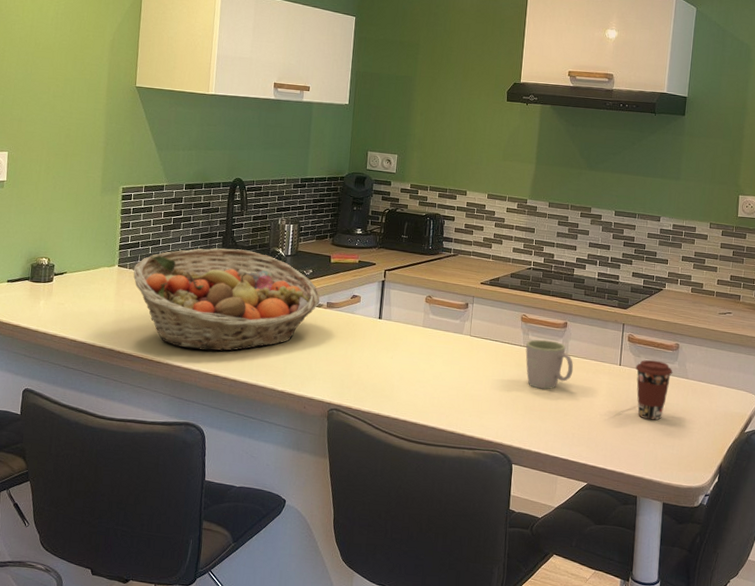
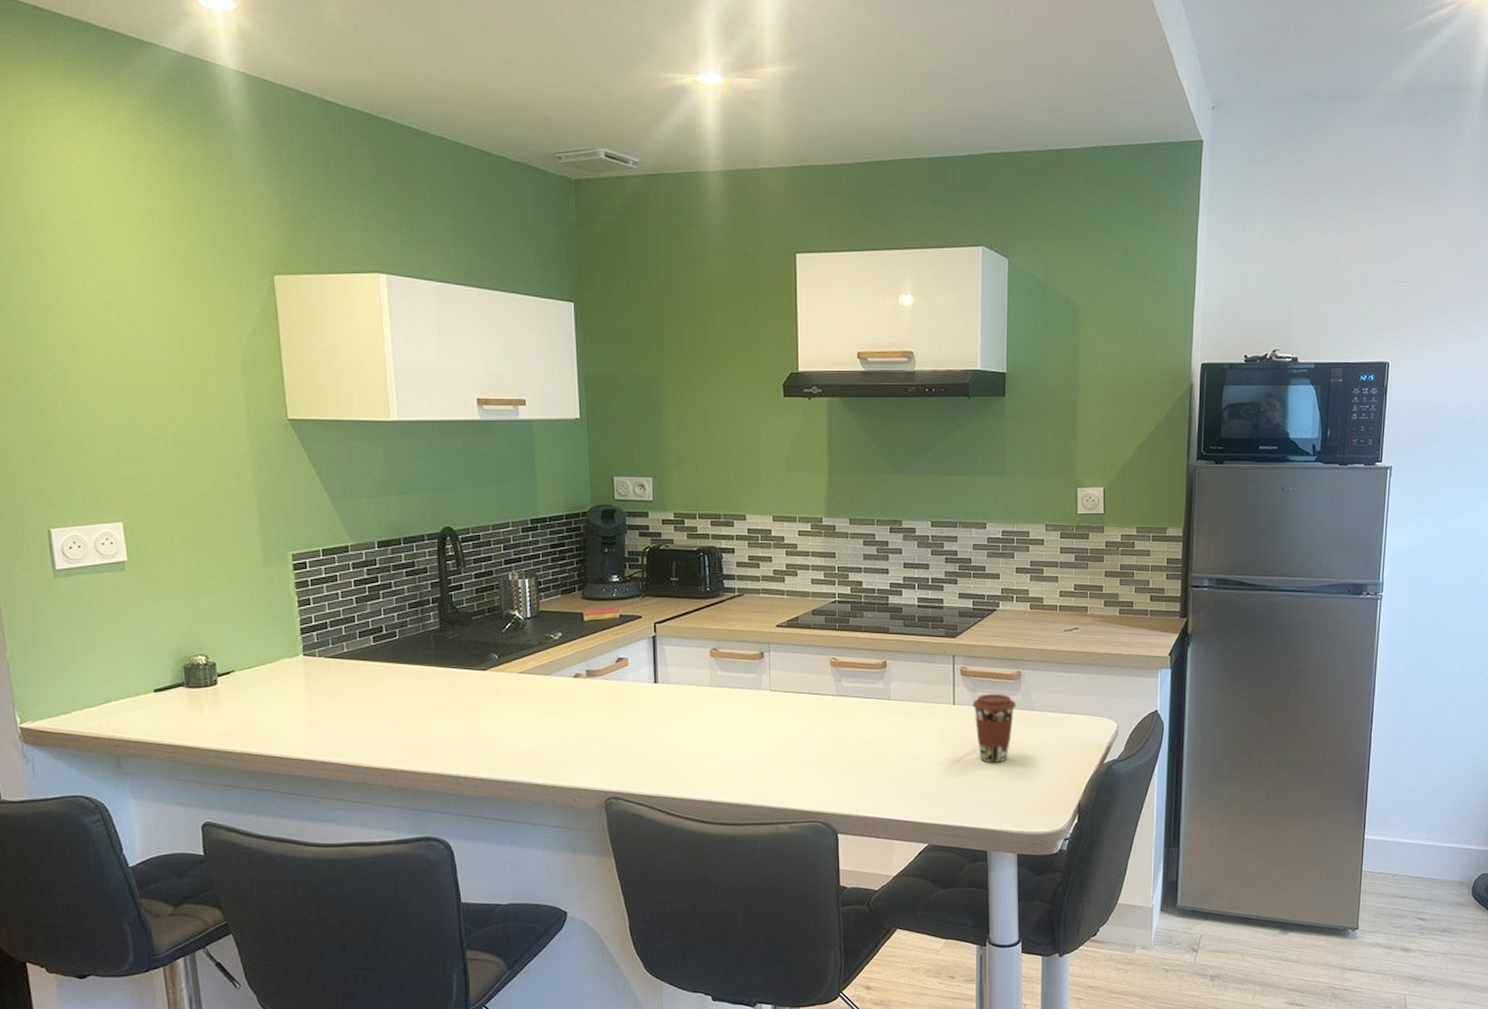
fruit basket: present [133,248,320,351] -> none [324,617,577,748]
mug: present [525,339,574,390] -> none [840,685,899,743]

